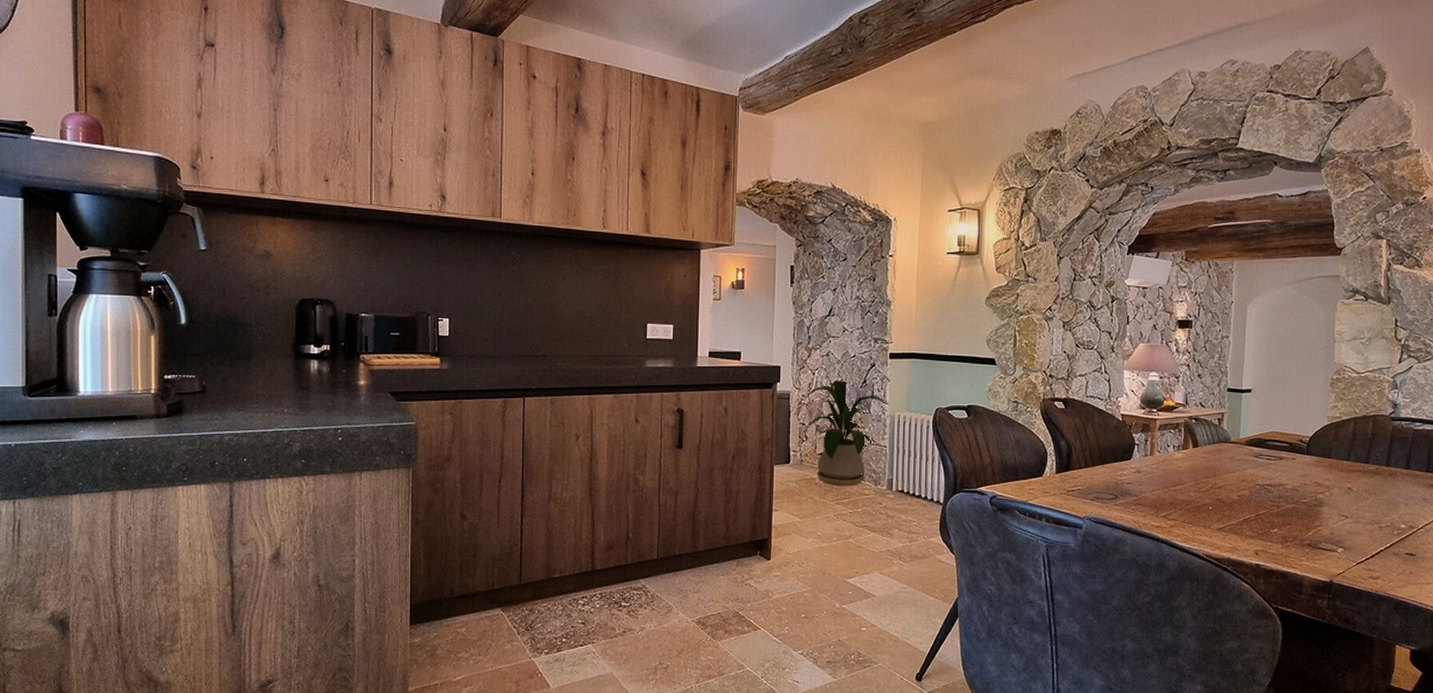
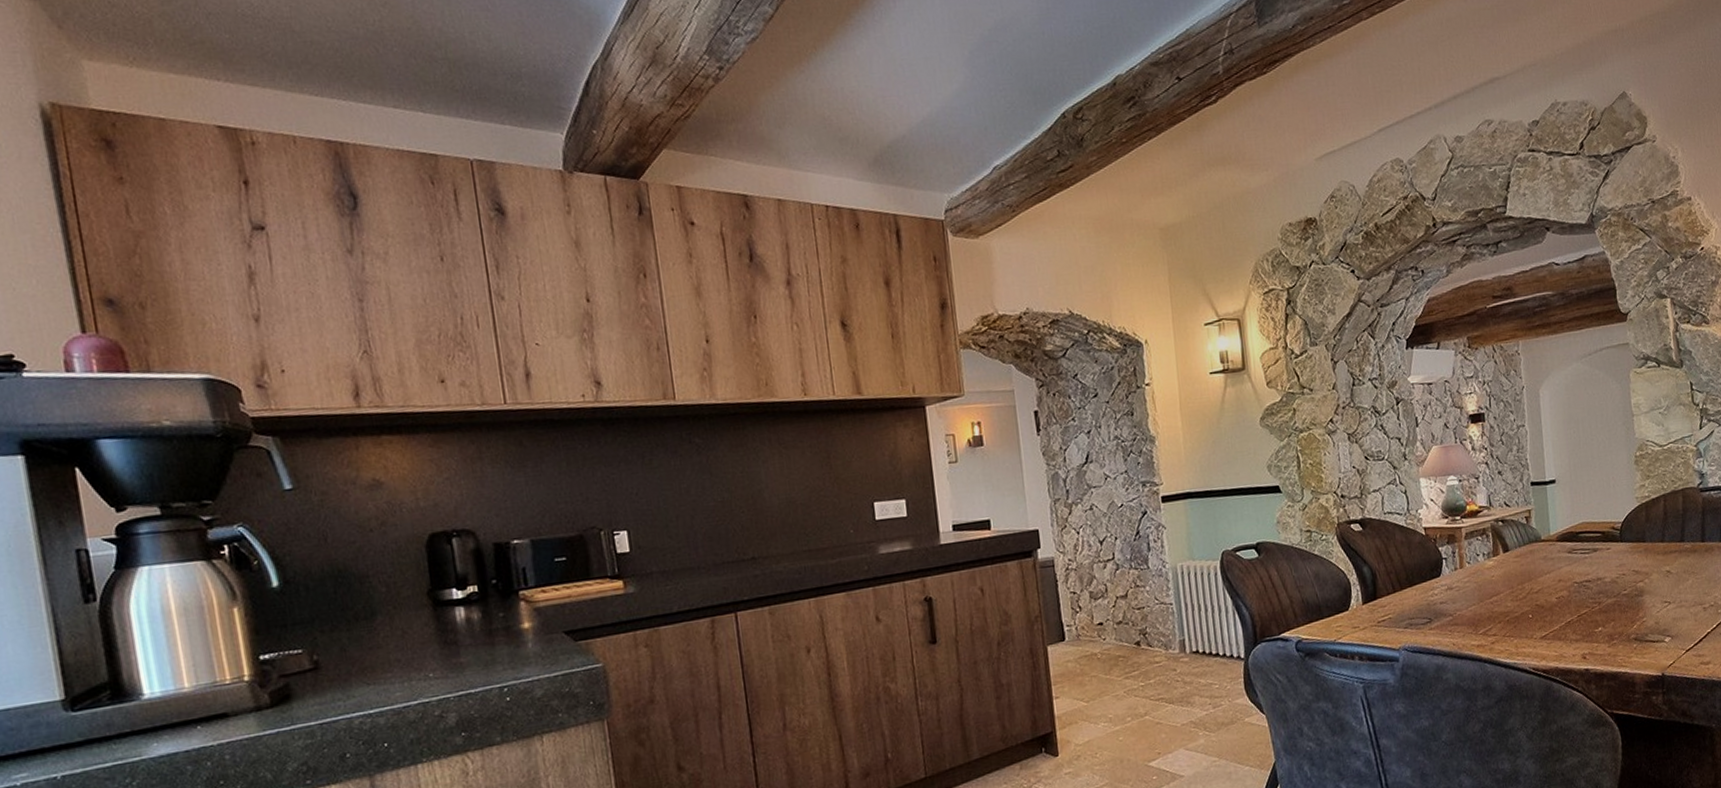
house plant: present [807,380,889,486] -> none [1074,535,1169,658]

